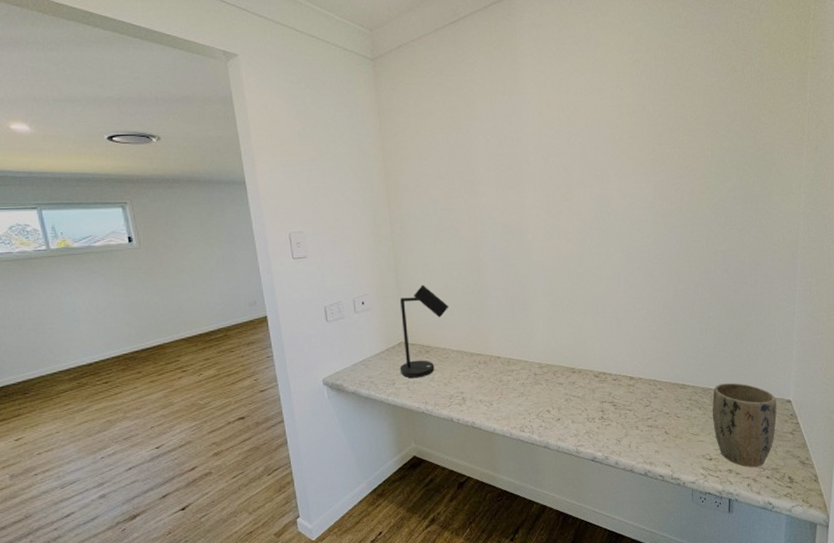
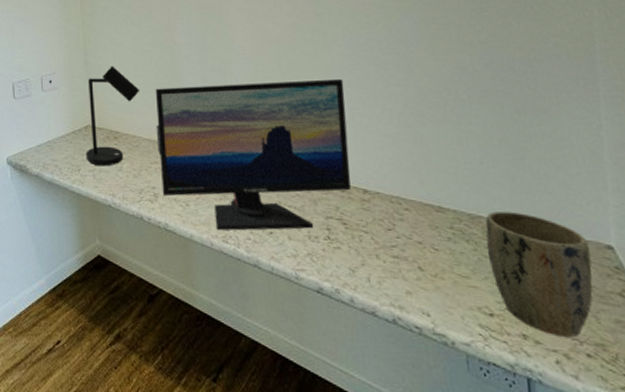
computer monitor: none [462,286,621,423] -> present [155,78,351,231]

